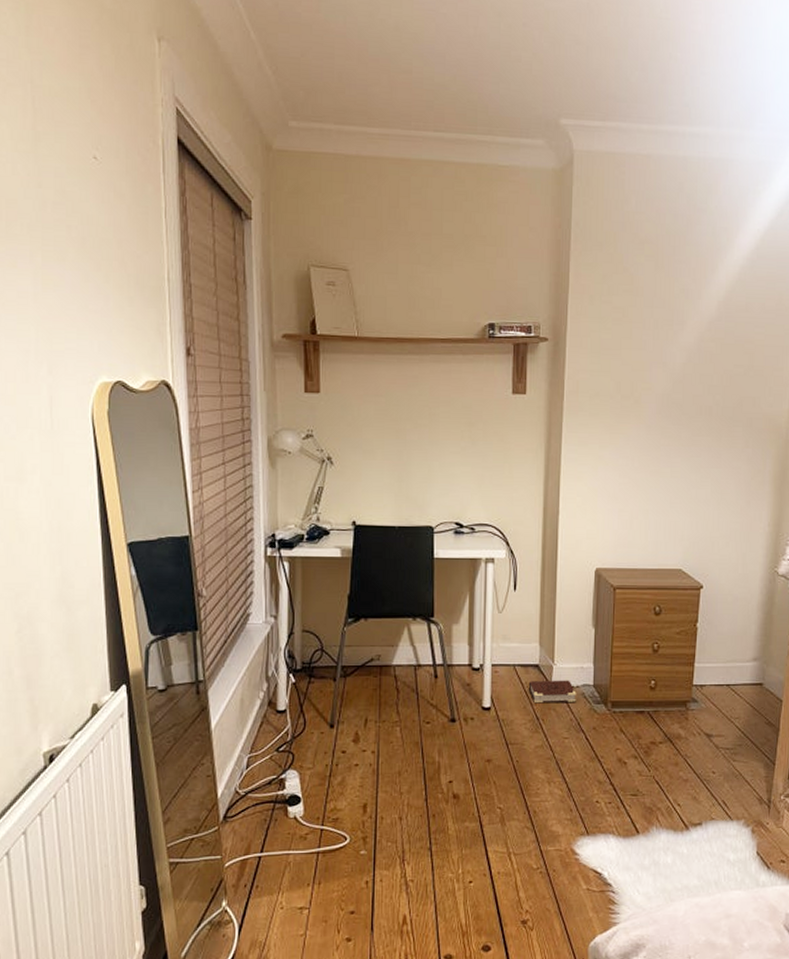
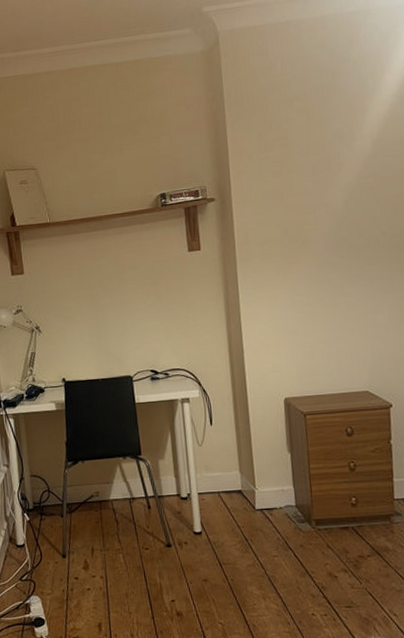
book: present [528,680,576,704] -> none [234,502,281,526]

